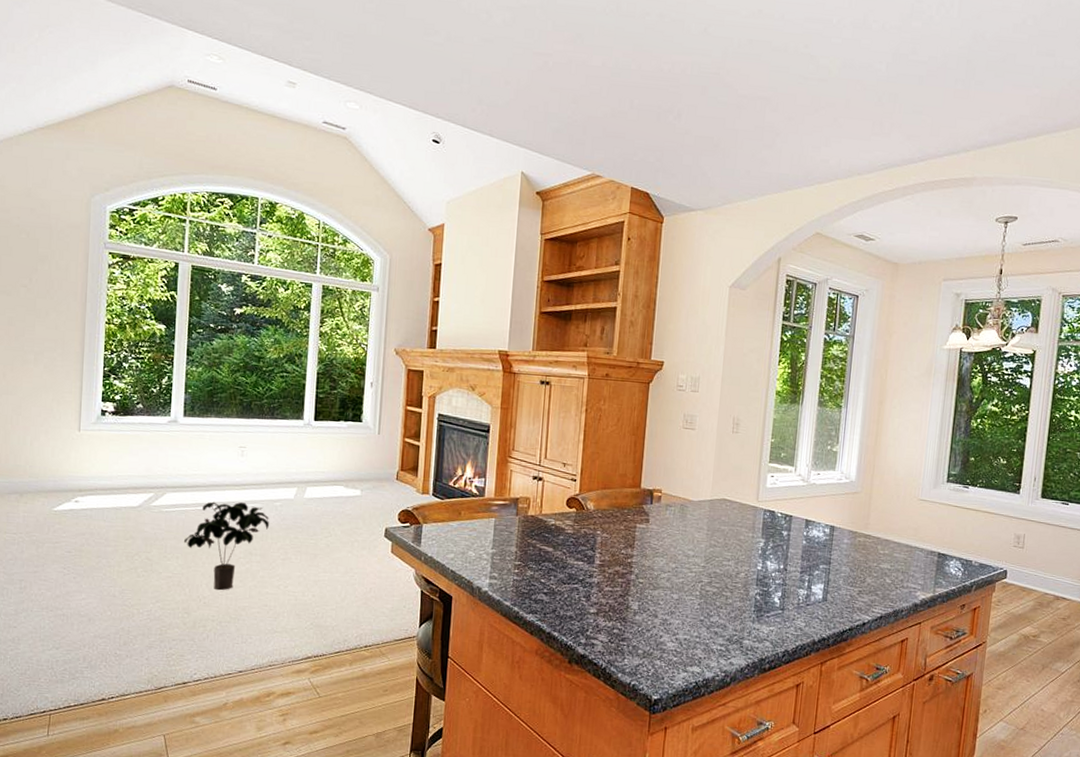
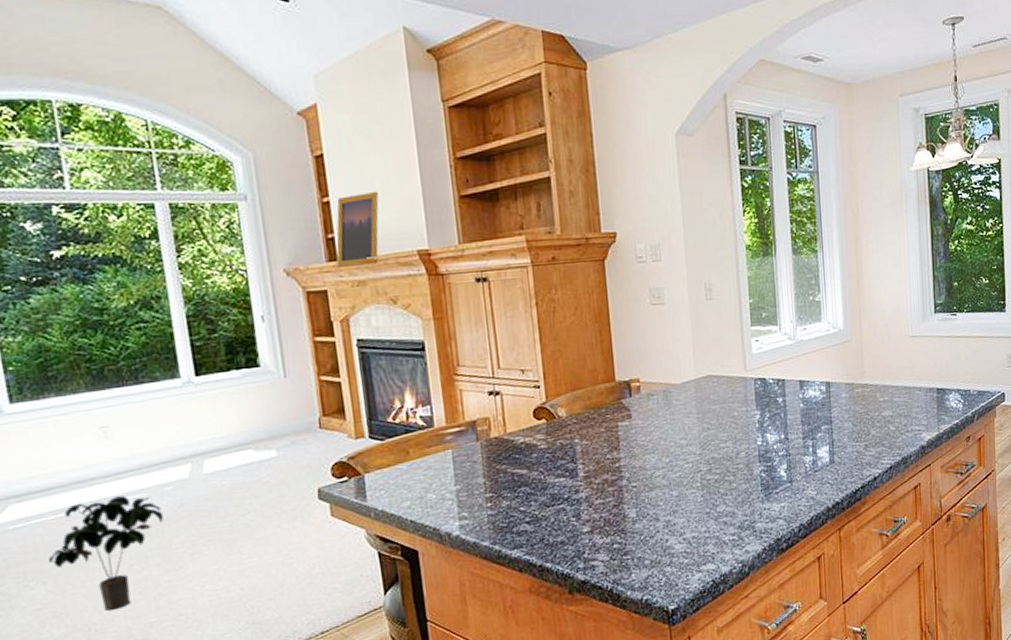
picture frame: none [435,298,477,356] -> present [336,191,379,269]

